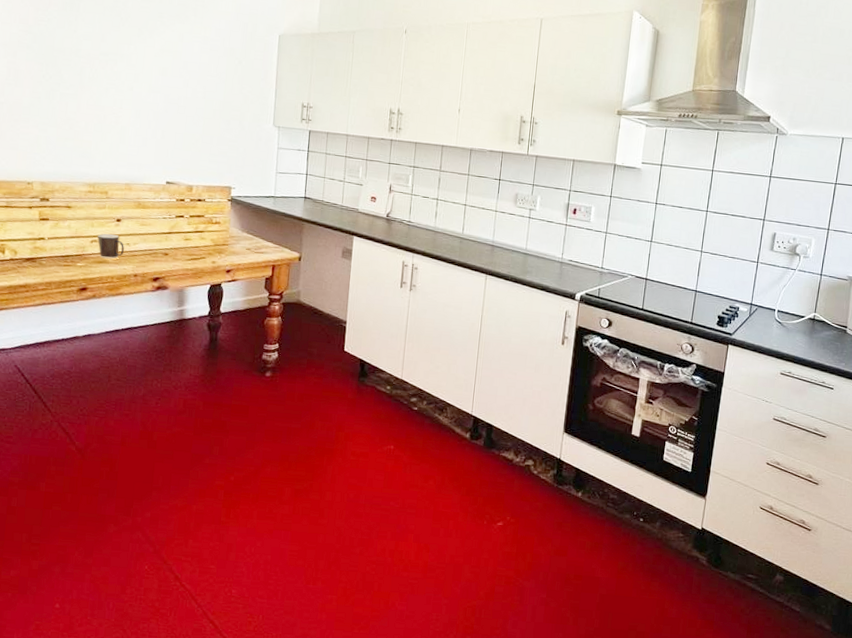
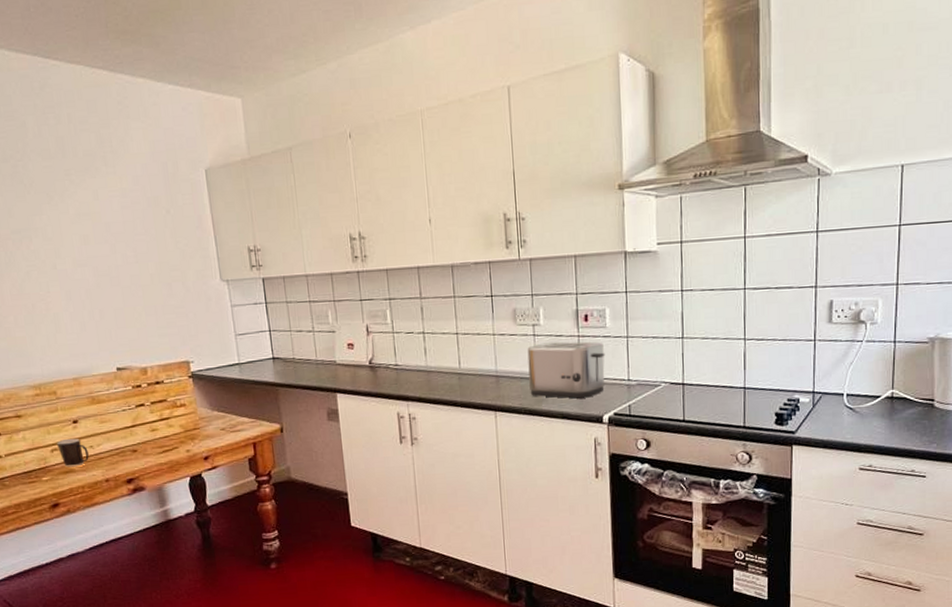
toaster: none [518,225,586,277] -> present [527,341,605,399]

